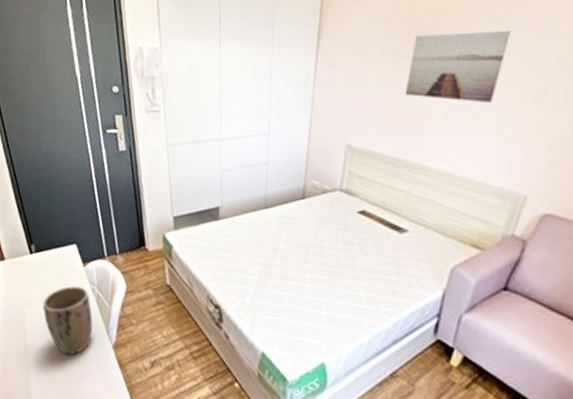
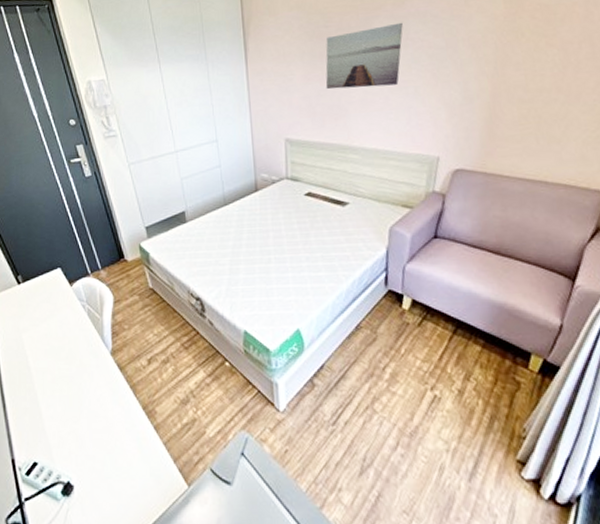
plant pot: present [42,286,93,356] -> none [38,305,89,370]

